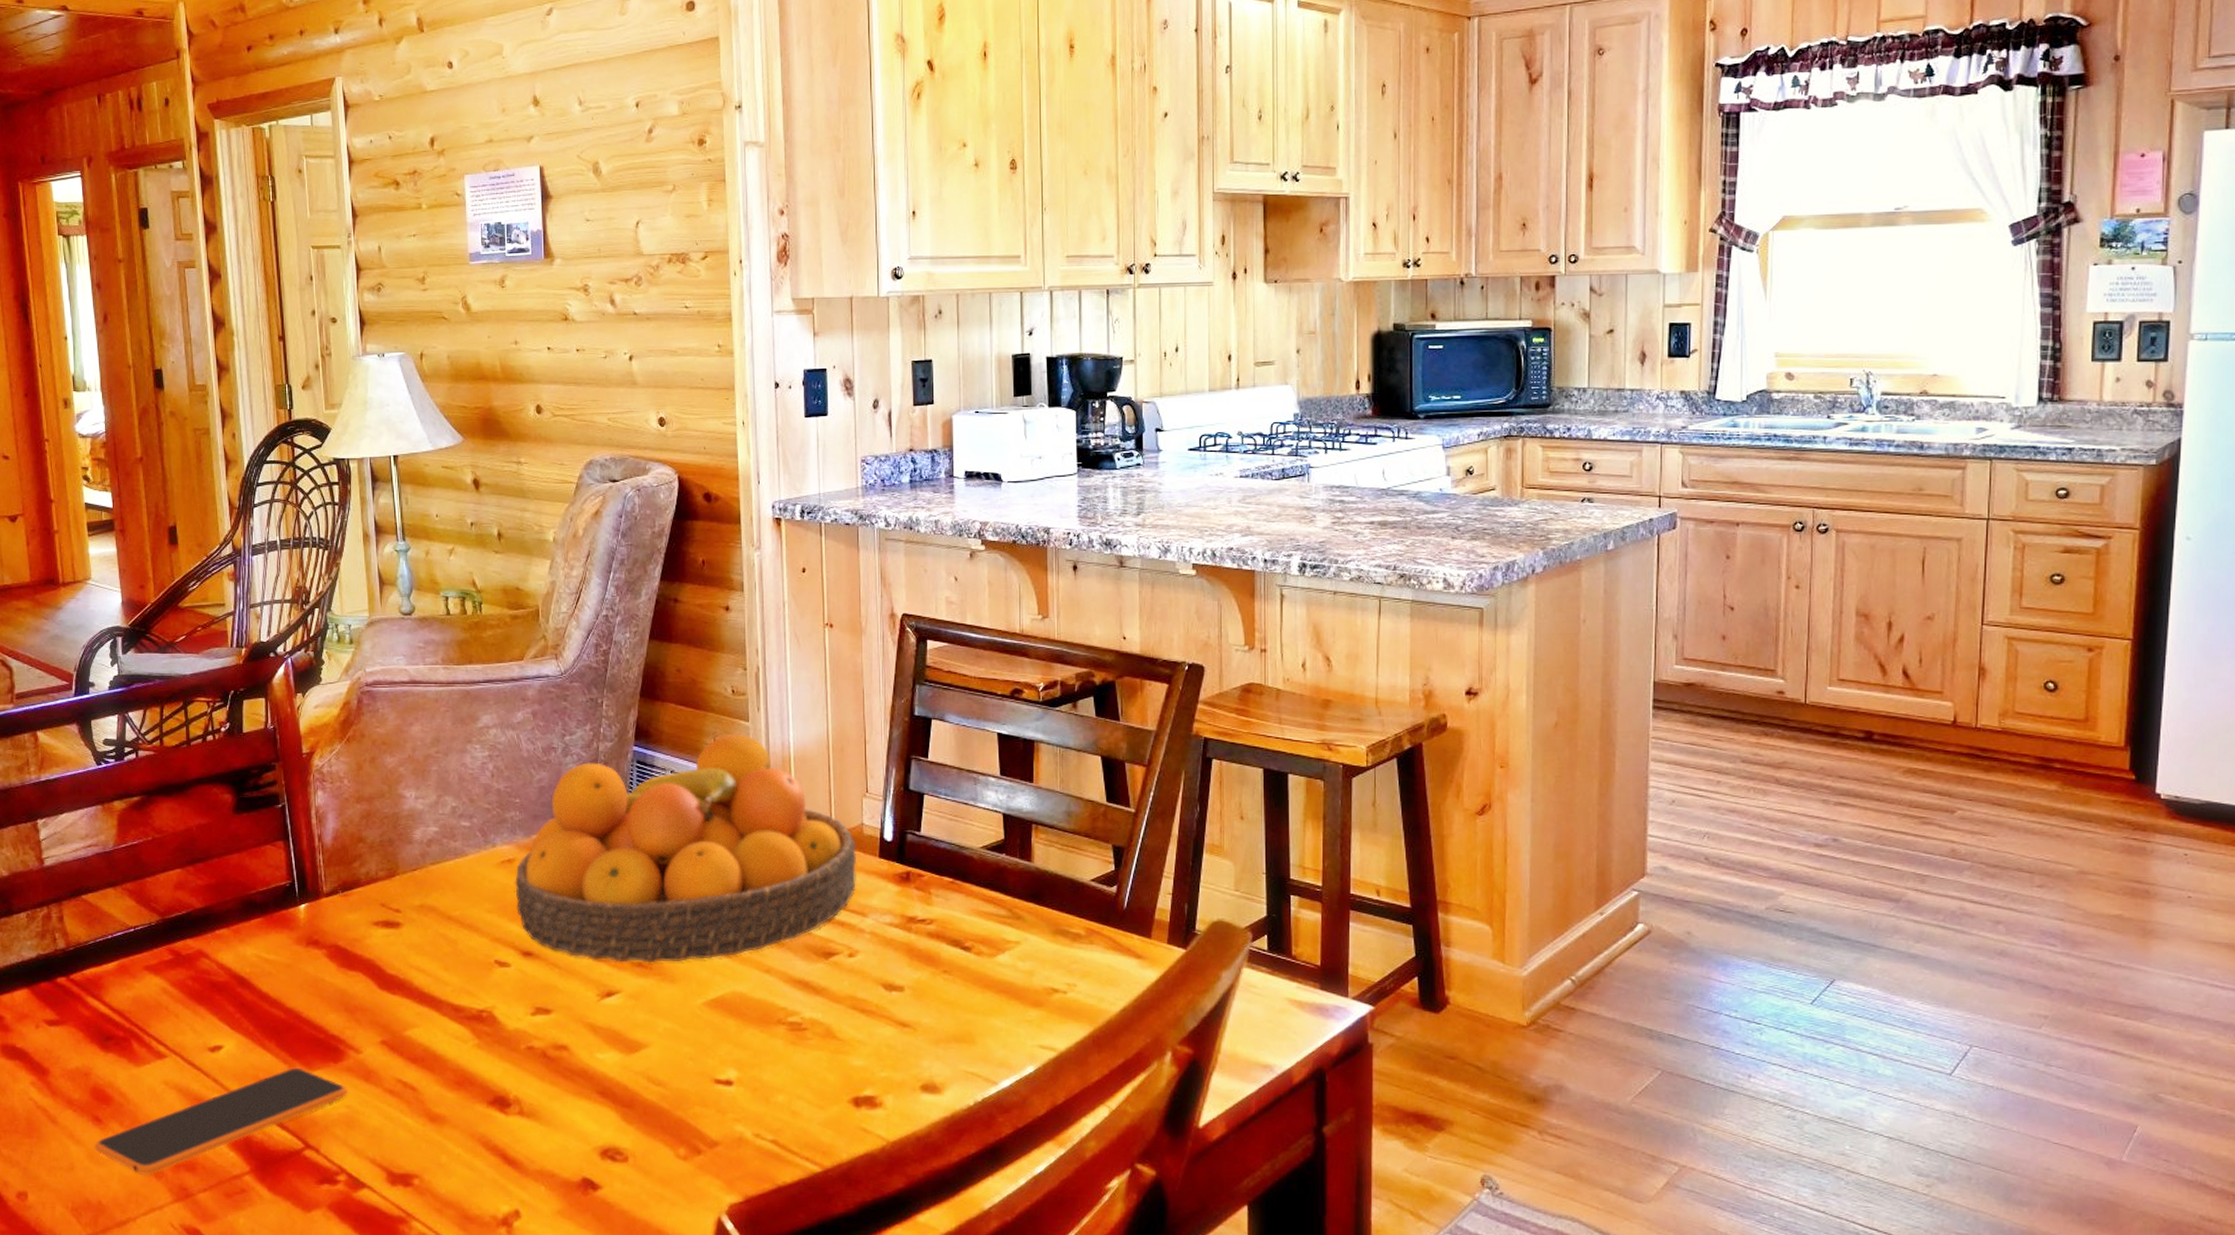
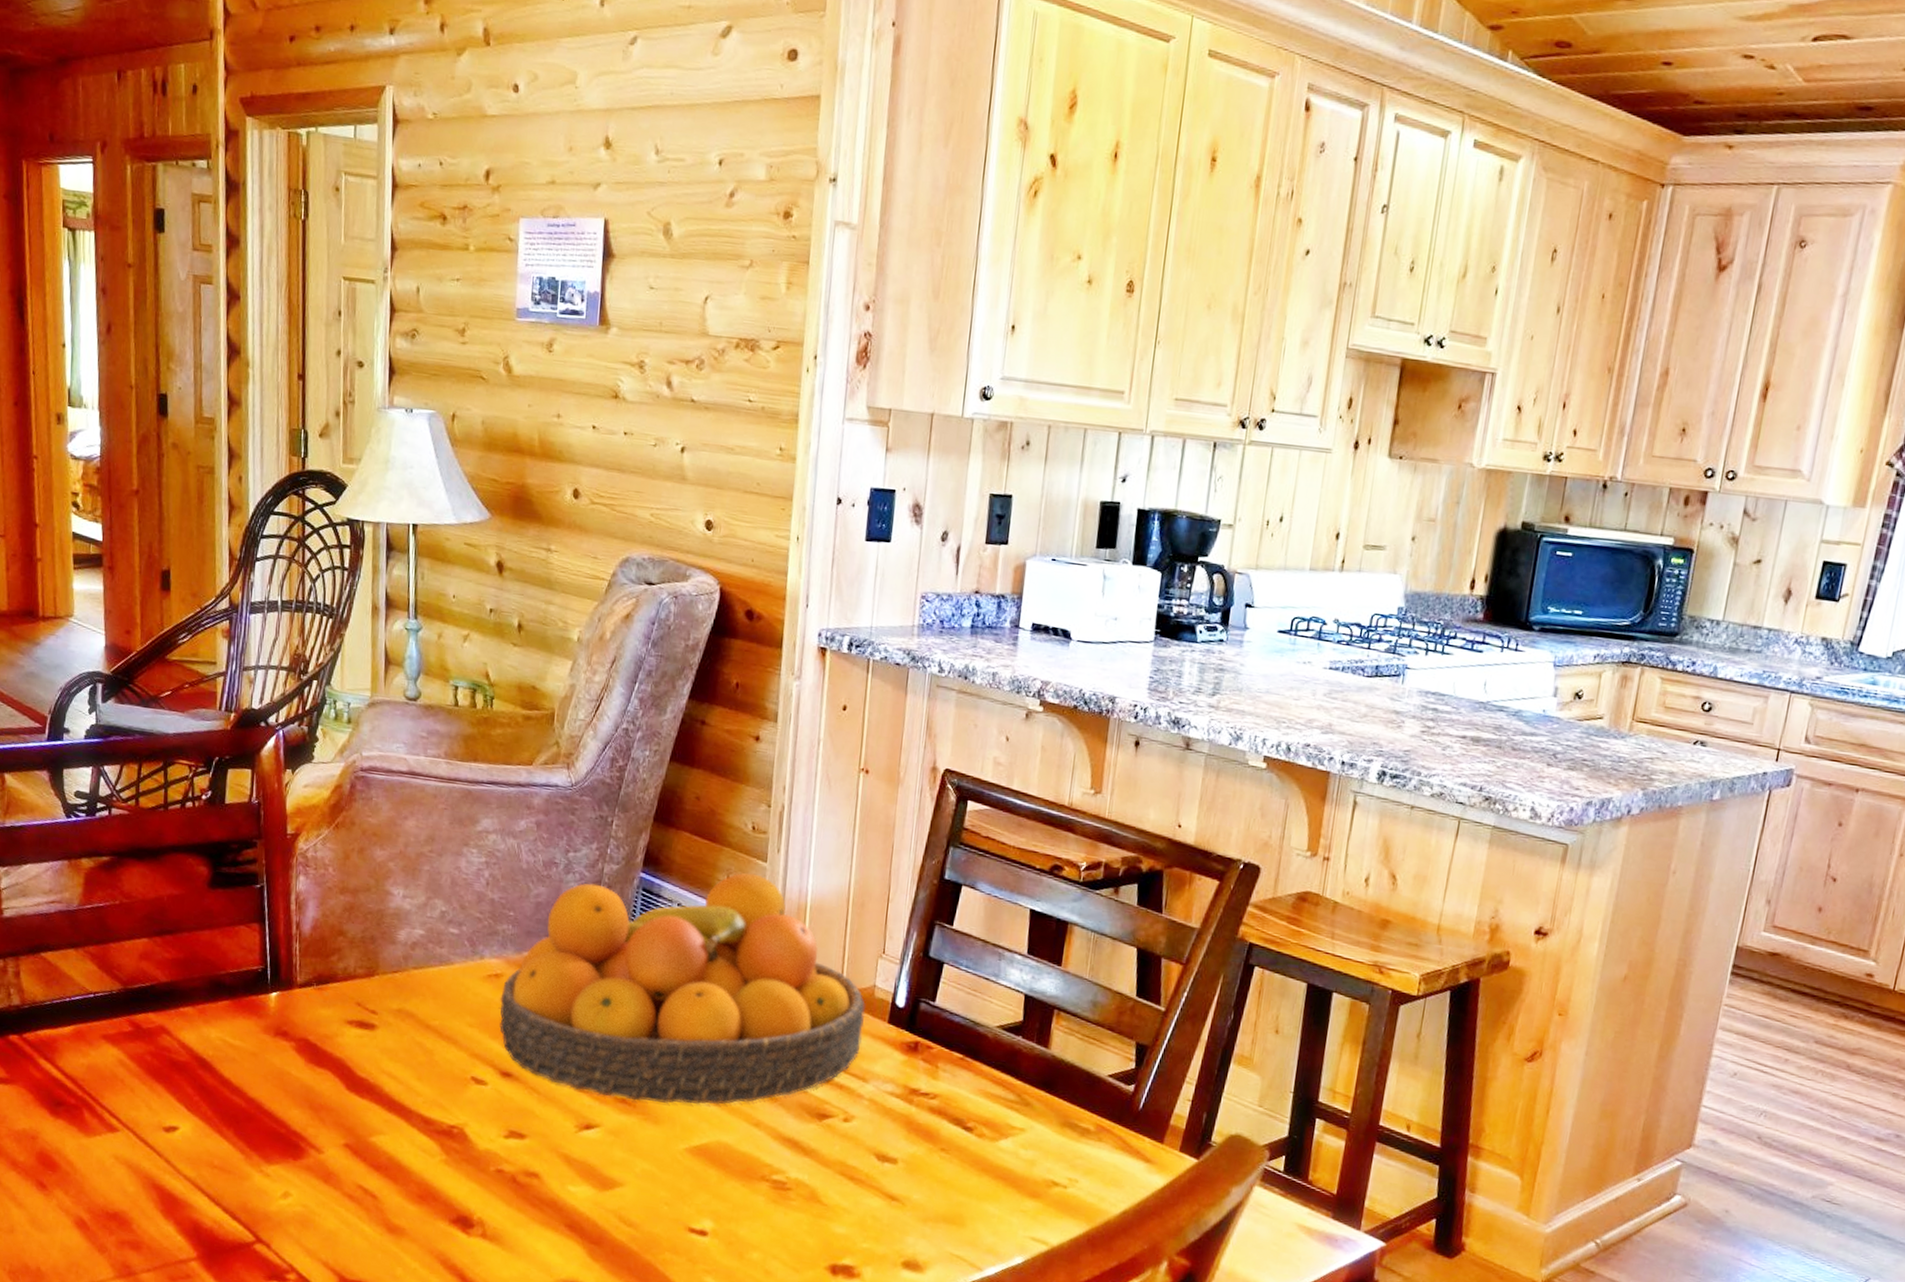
smartphone: present [94,1067,347,1176] -> none [37,1158,305,1249]

